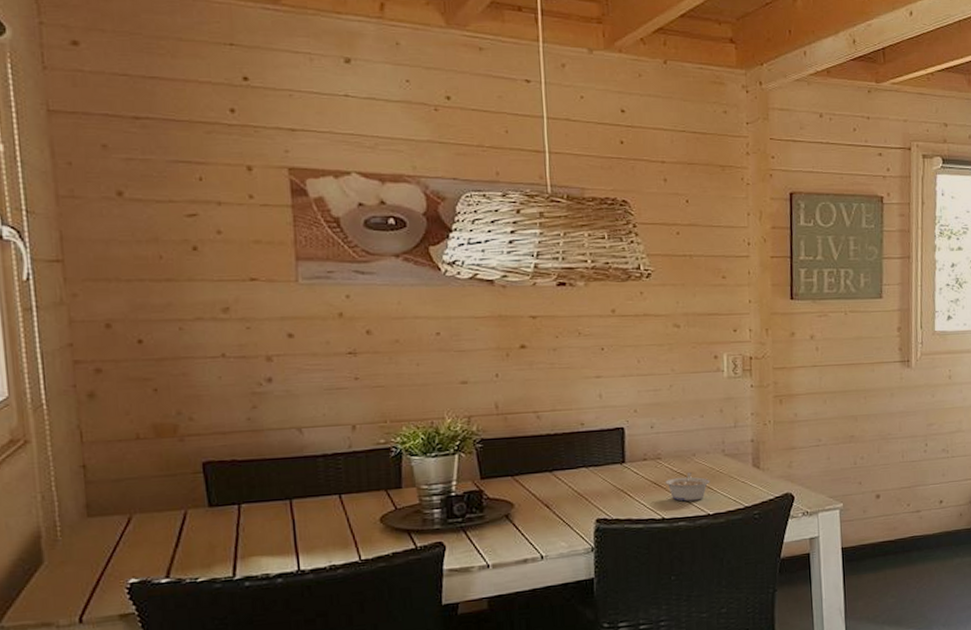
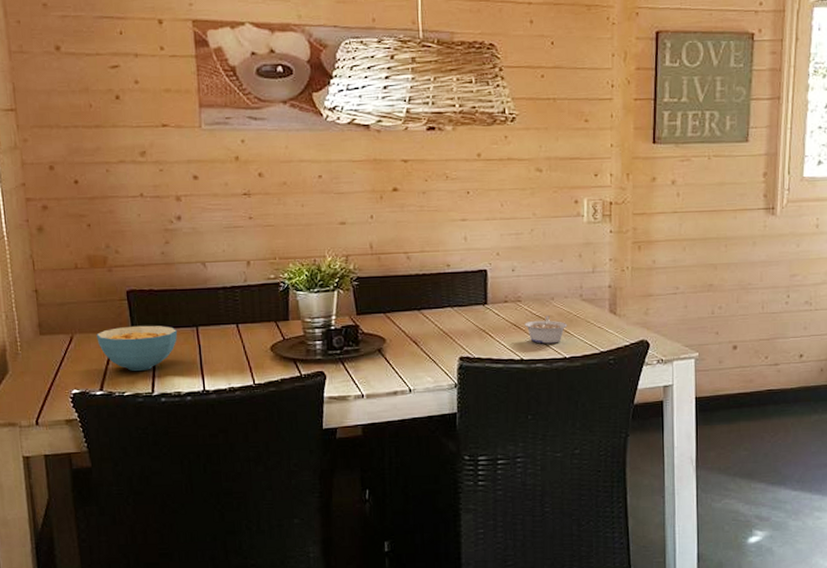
cereal bowl: none [162,500,267,553] -> present [96,325,178,371]

